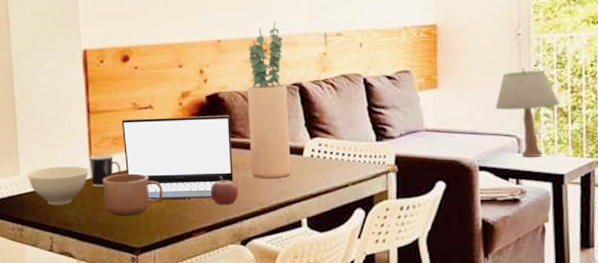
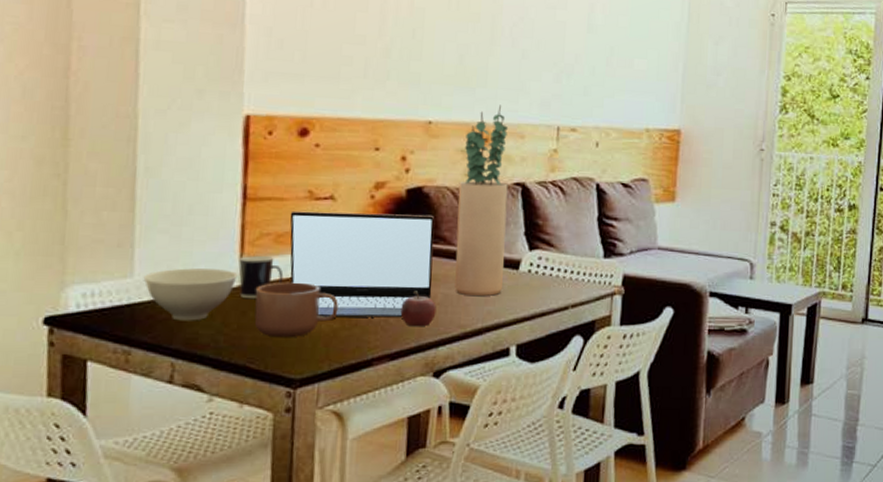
table lamp: present [495,68,560,157] -> none [732,186,795,284]

